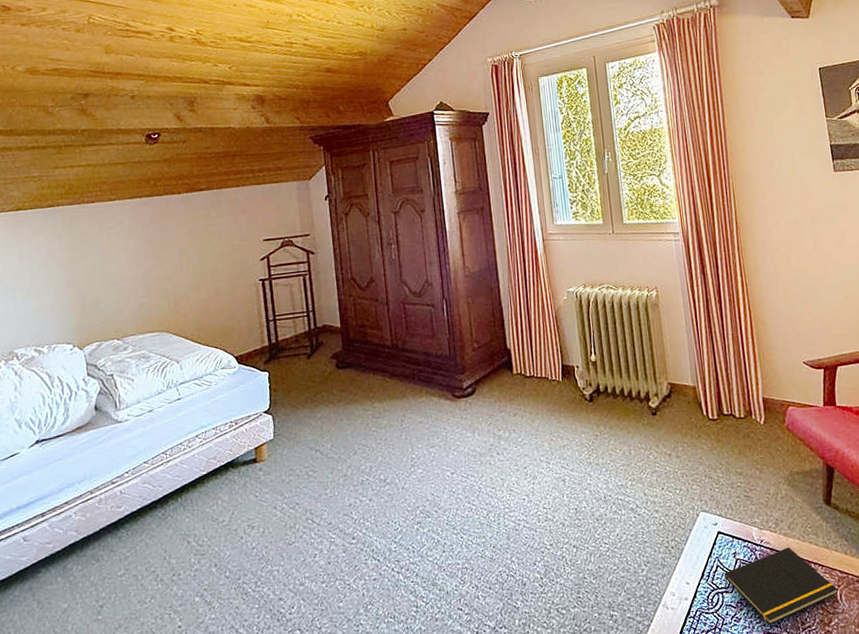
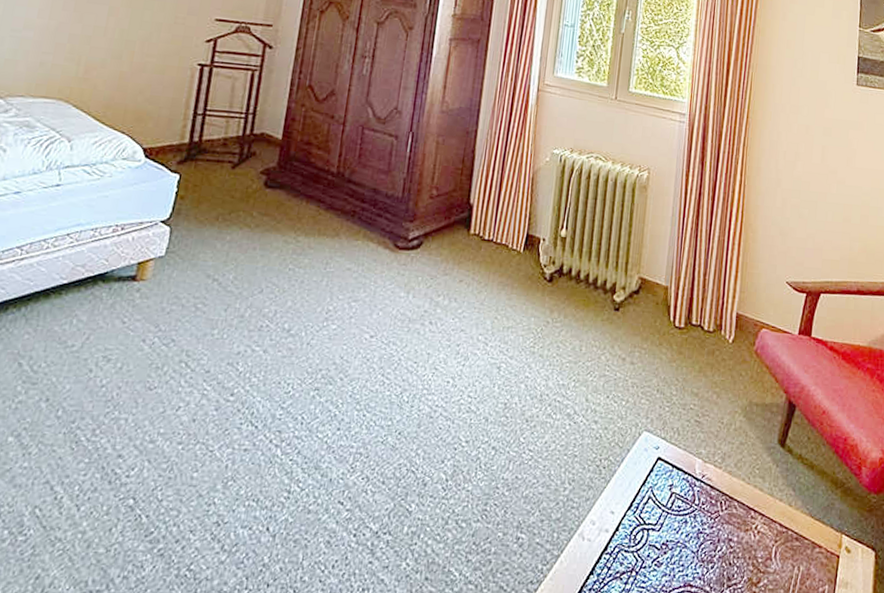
notepad: present [724,547,838,625] -> none [651,488,774,576]

